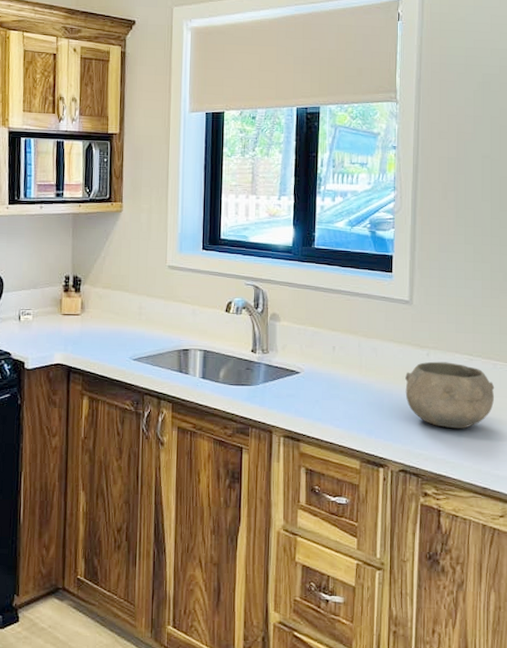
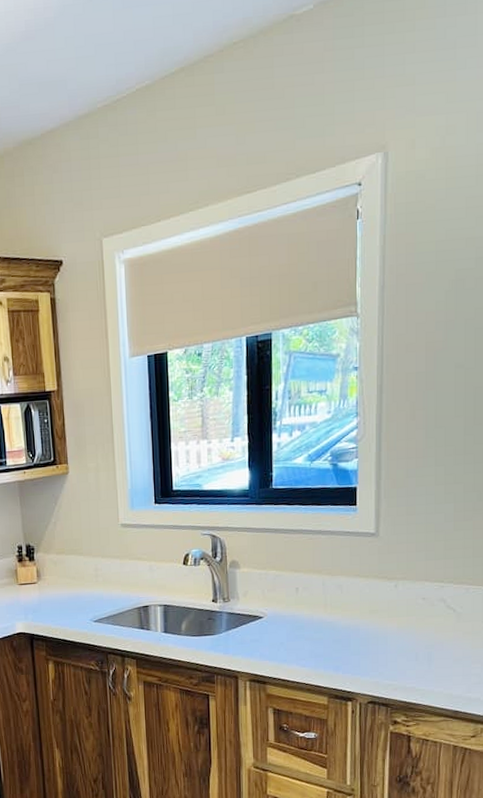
bowl: present [405,361,495,429] -> none [372,591,467,657]

